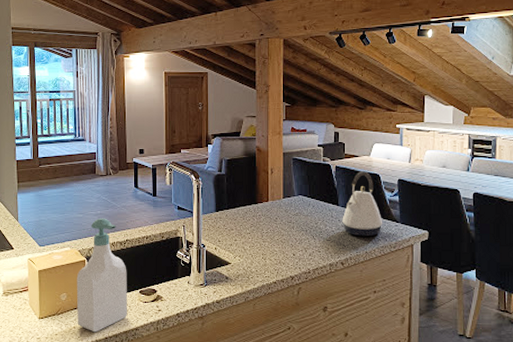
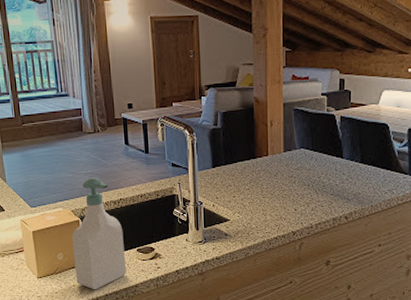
kettle: present [342,171,383,237] -> none [347,121,391,190]

